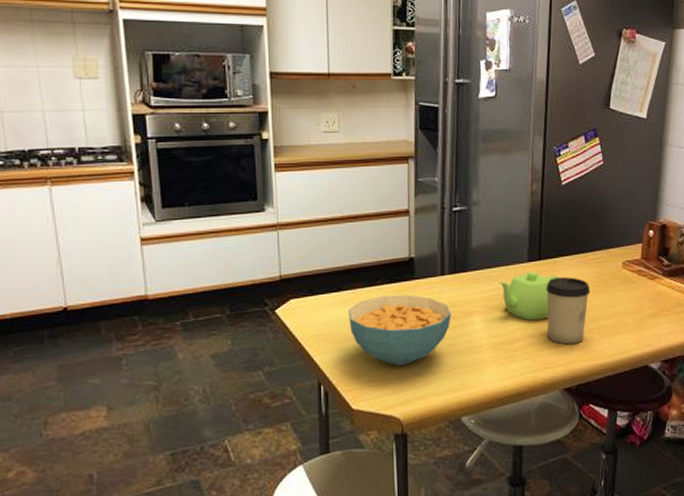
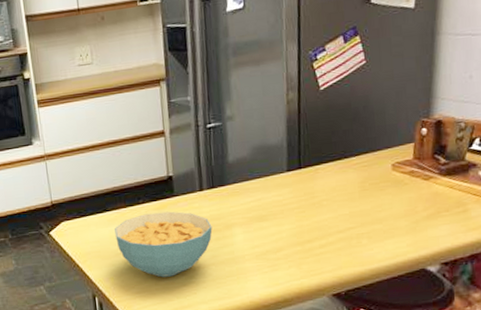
teapot: present [499,271,559,321] -> none [258,180,322,229]
cup: present [546,277,591,345] -> none [308,183,357,251]

